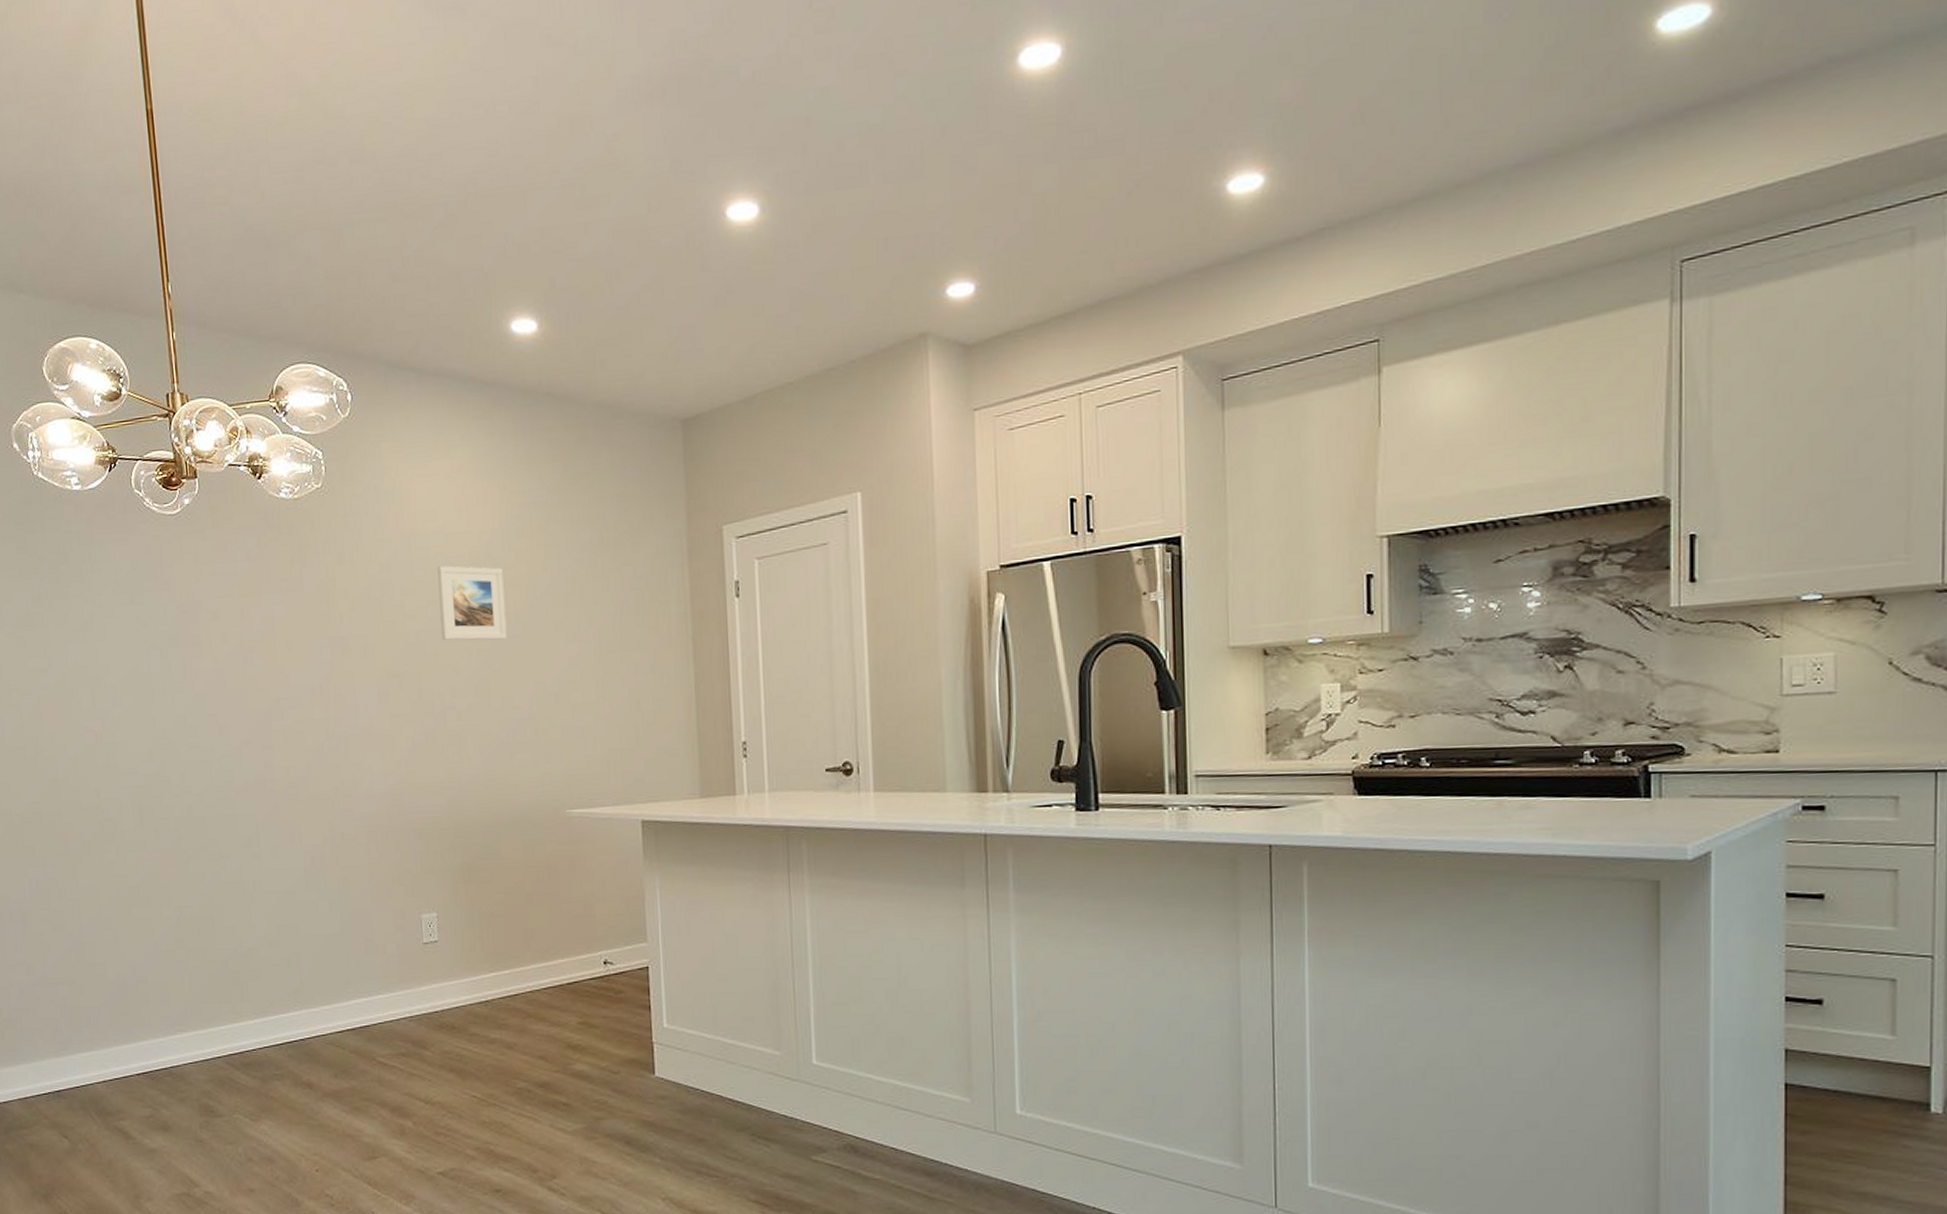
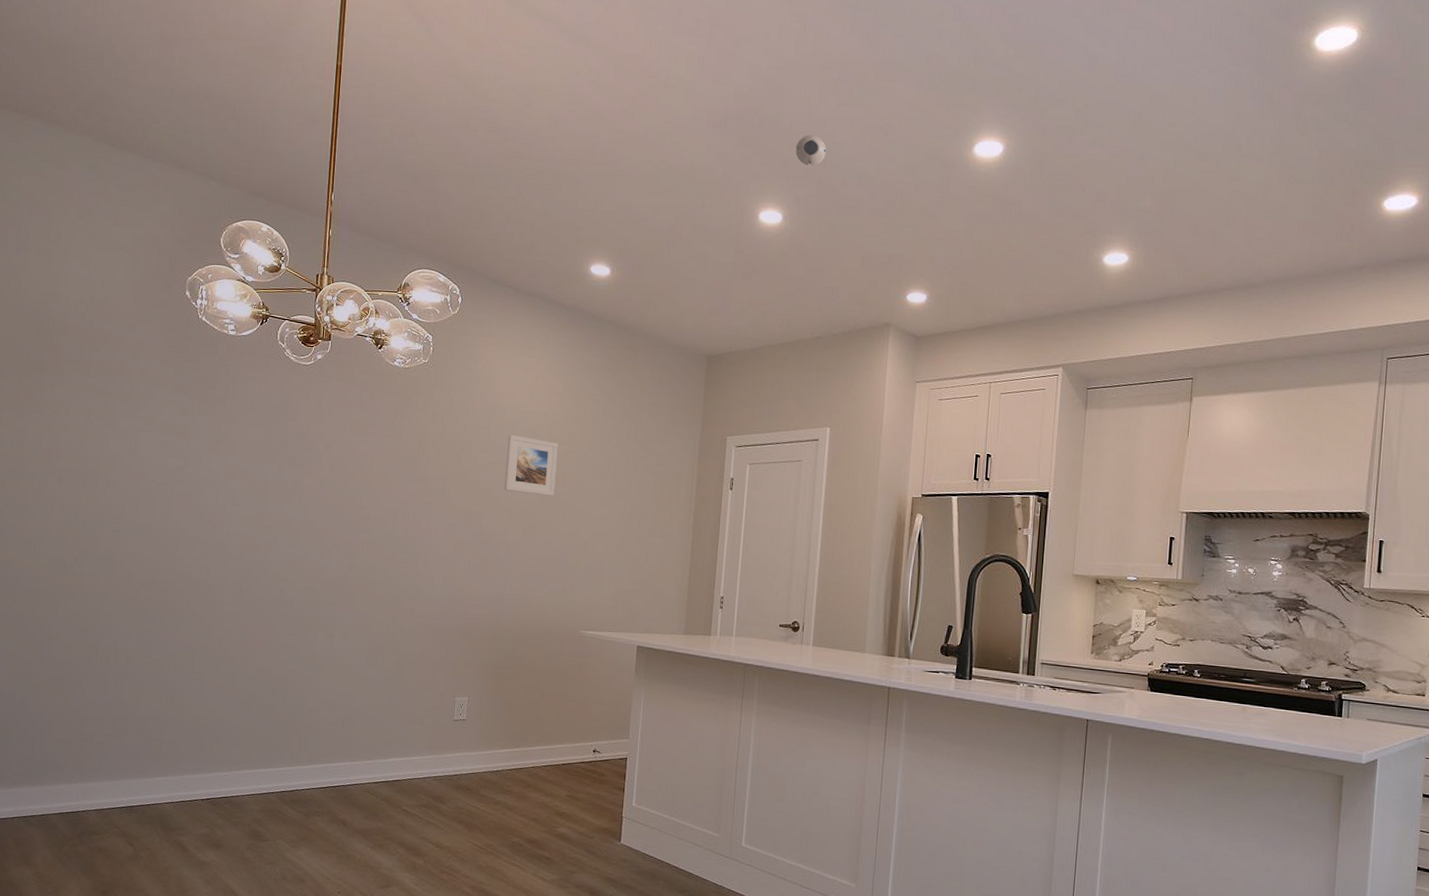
smoke detector: none [765,83,808,129] -> present [795,135,826,166]

